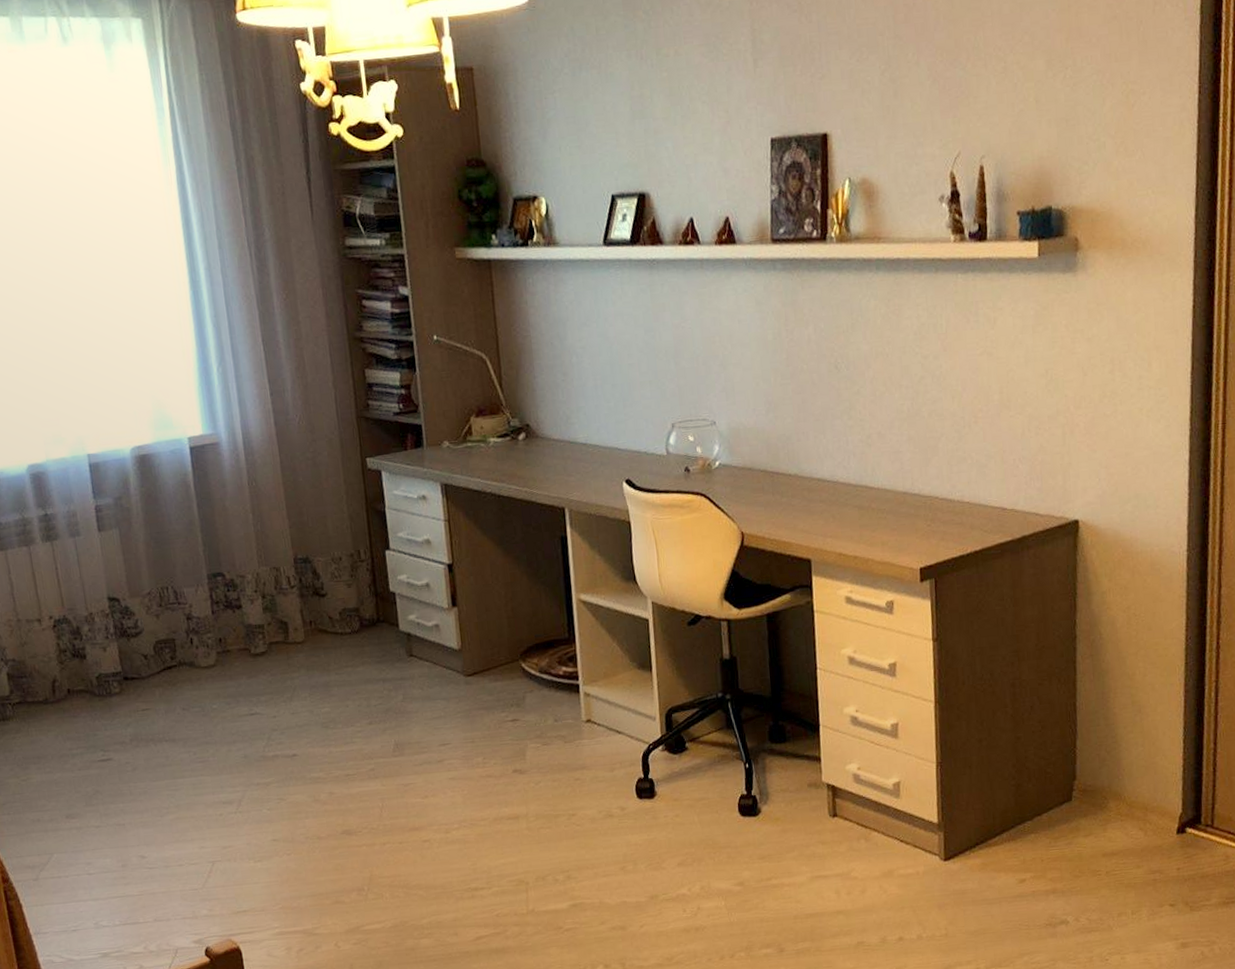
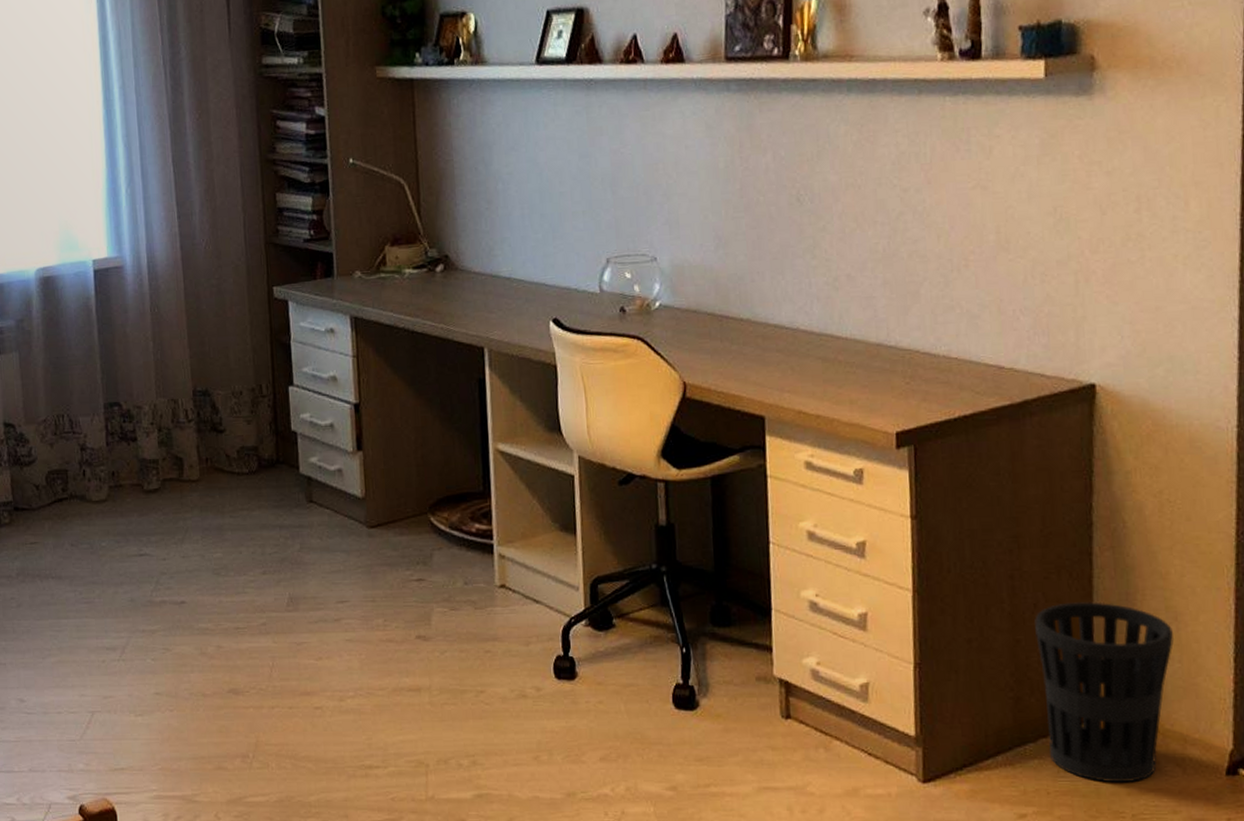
wastebasket: none [1031,701,1138,848] -> present [1035,602,1174,783]

